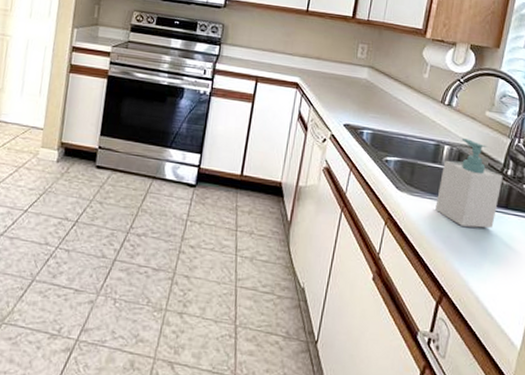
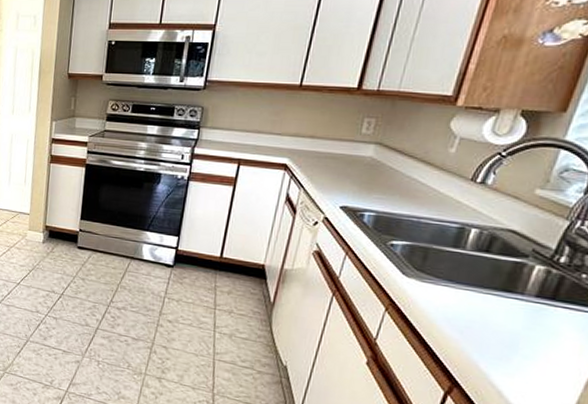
soap bottle: present [435,138,503,228] -> none [452,220,553,321]

